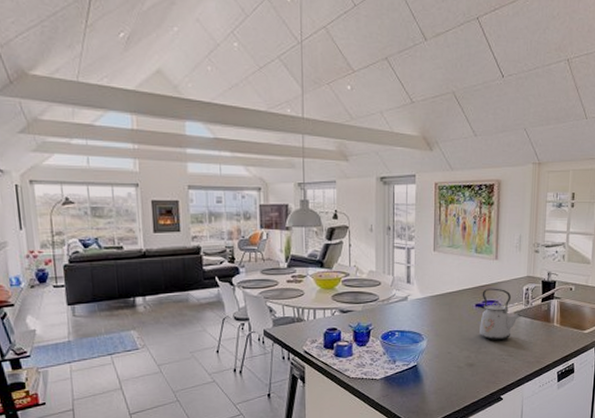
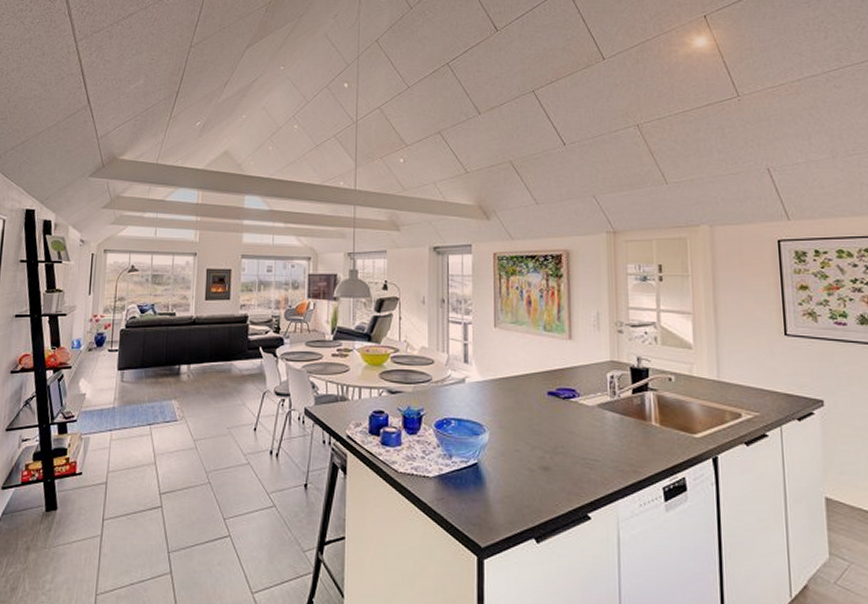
kettle: present [479,288,521,341] -> none [554,373,607,440]

